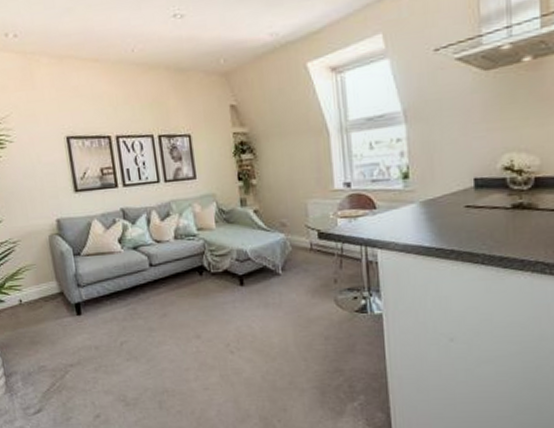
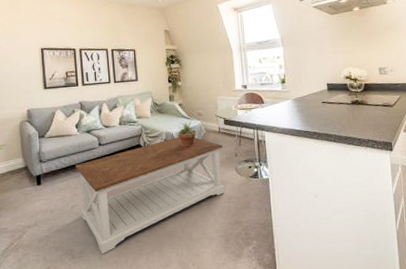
coffee table: none [122,255,321,403] -> present [75,137,225,255]
potted plant: none [250,233,282,270] -> present [175,120,198,148]

